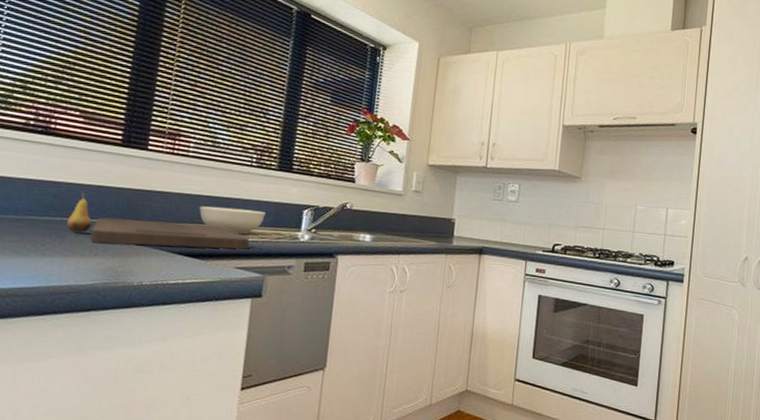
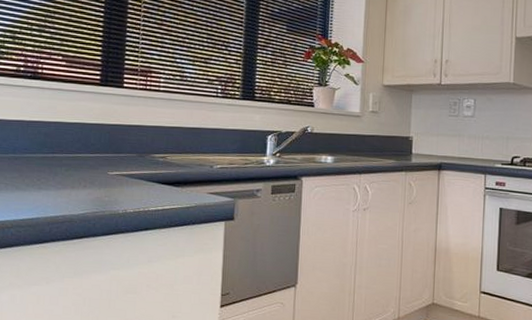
fruit: present [67,190,92,234] -> none [58,128,79,168]
cutting board: present [89,217,250,250] -> none [78,151,220,177]
bowl: present [199,206,265,235] -> none [172,136,233,162]

